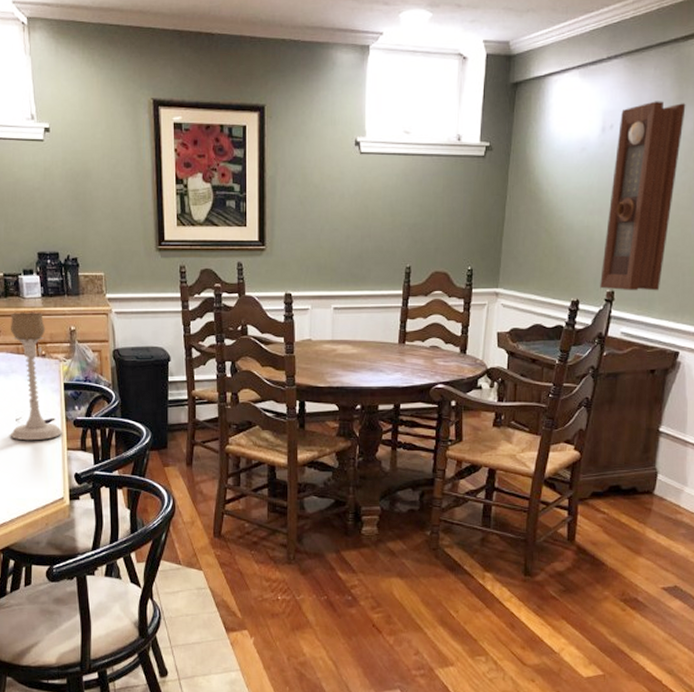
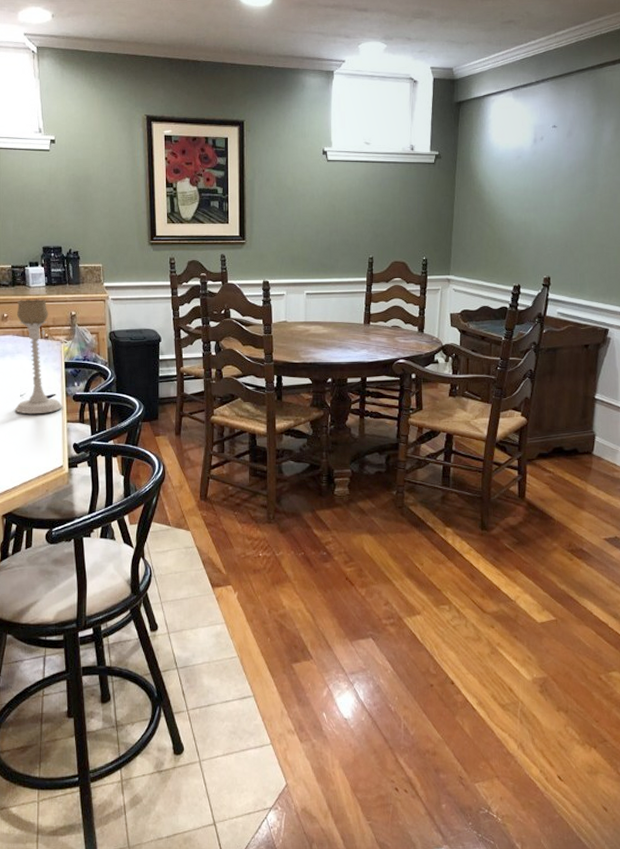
pendulum clock: present [600,101,686,291] -> none [538,117,604,277]

